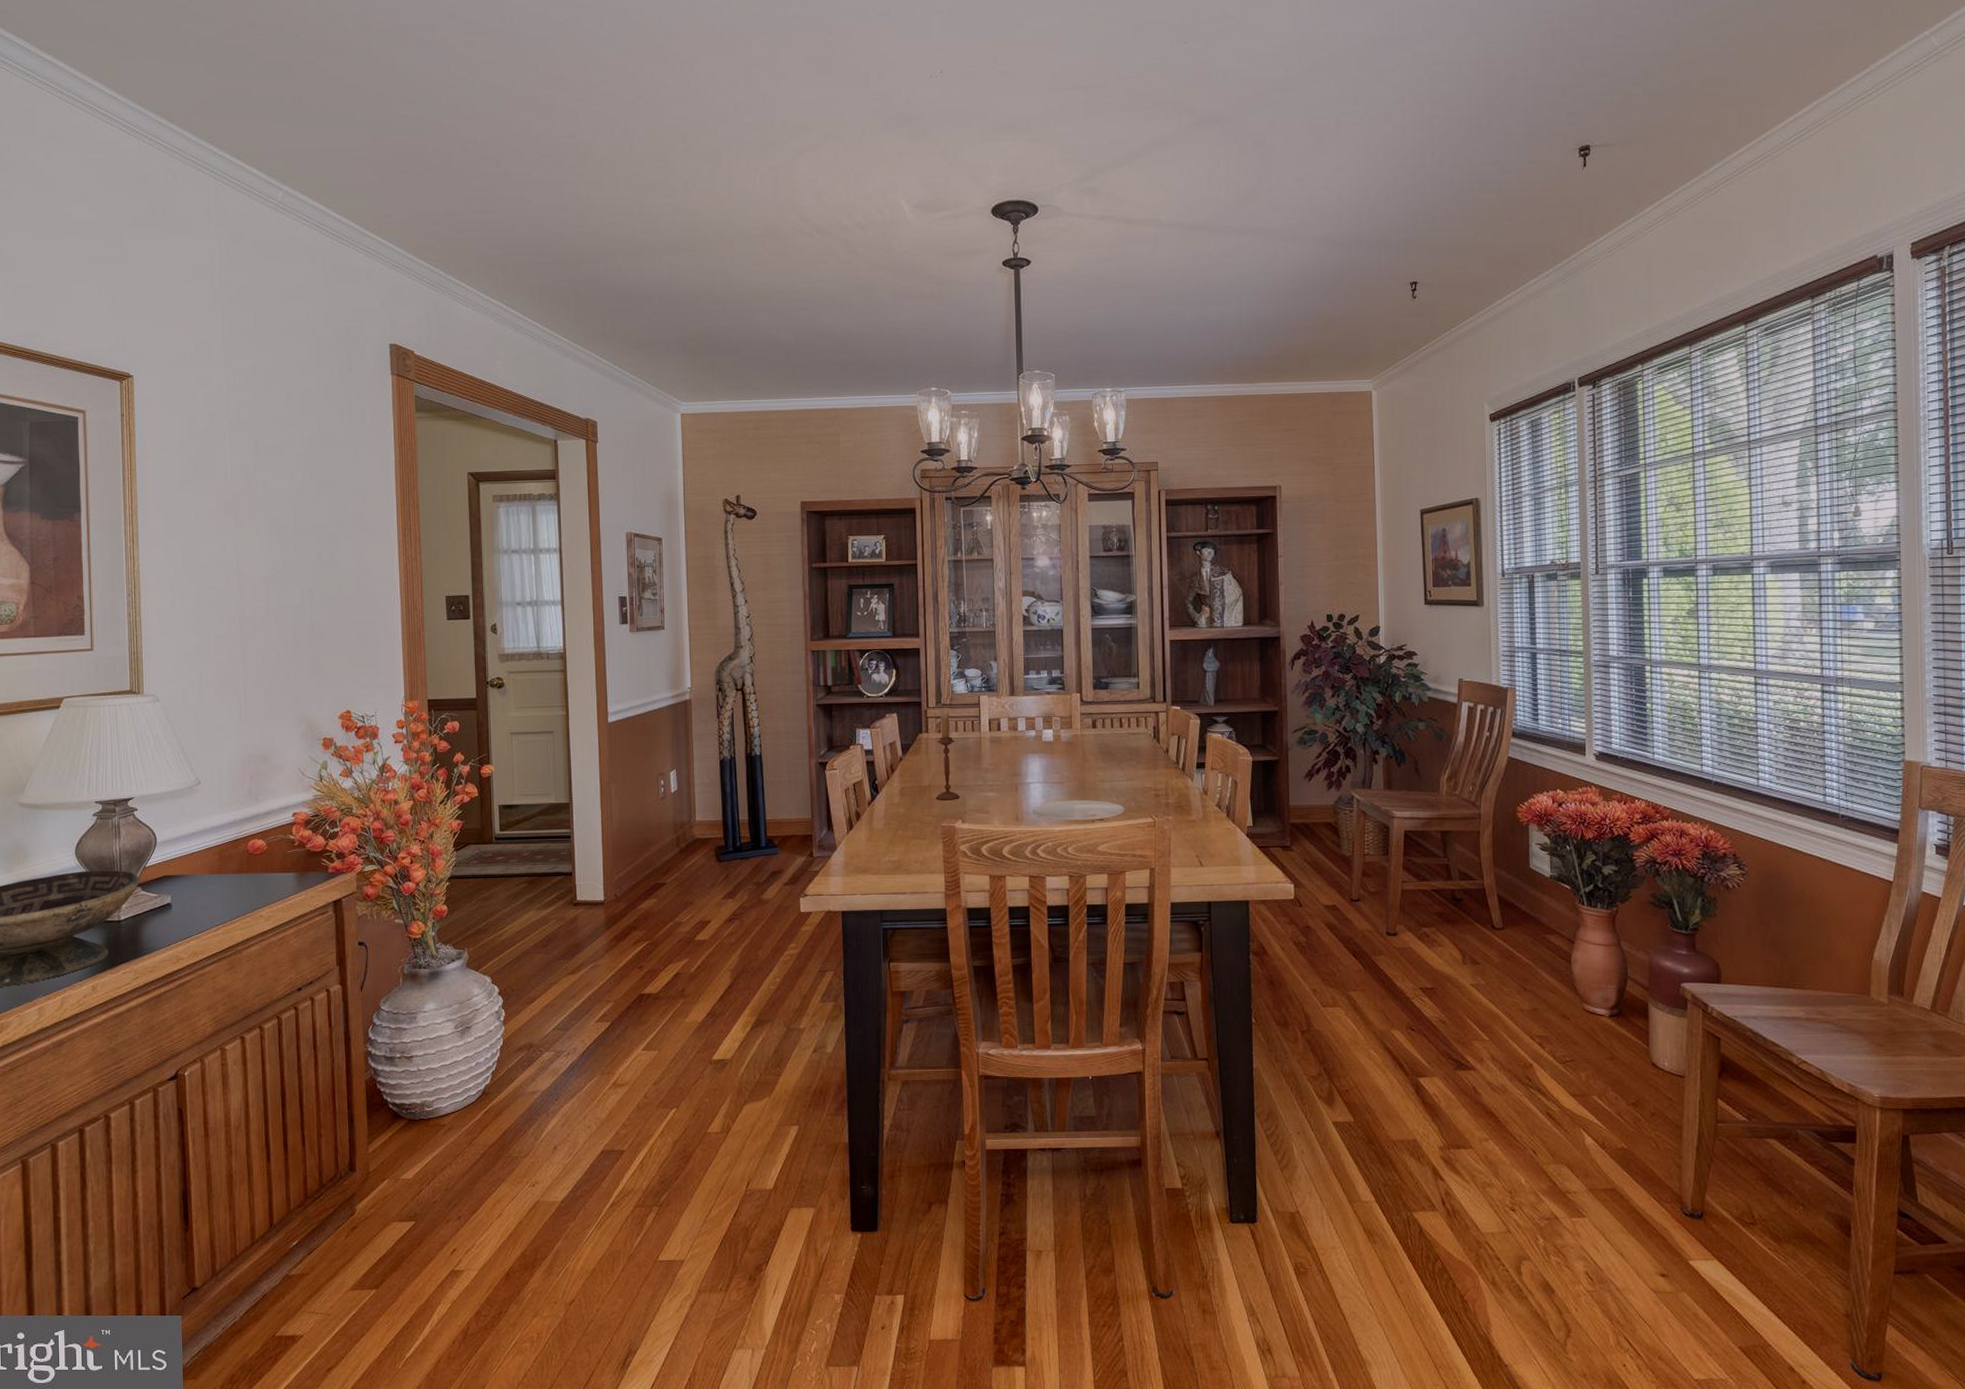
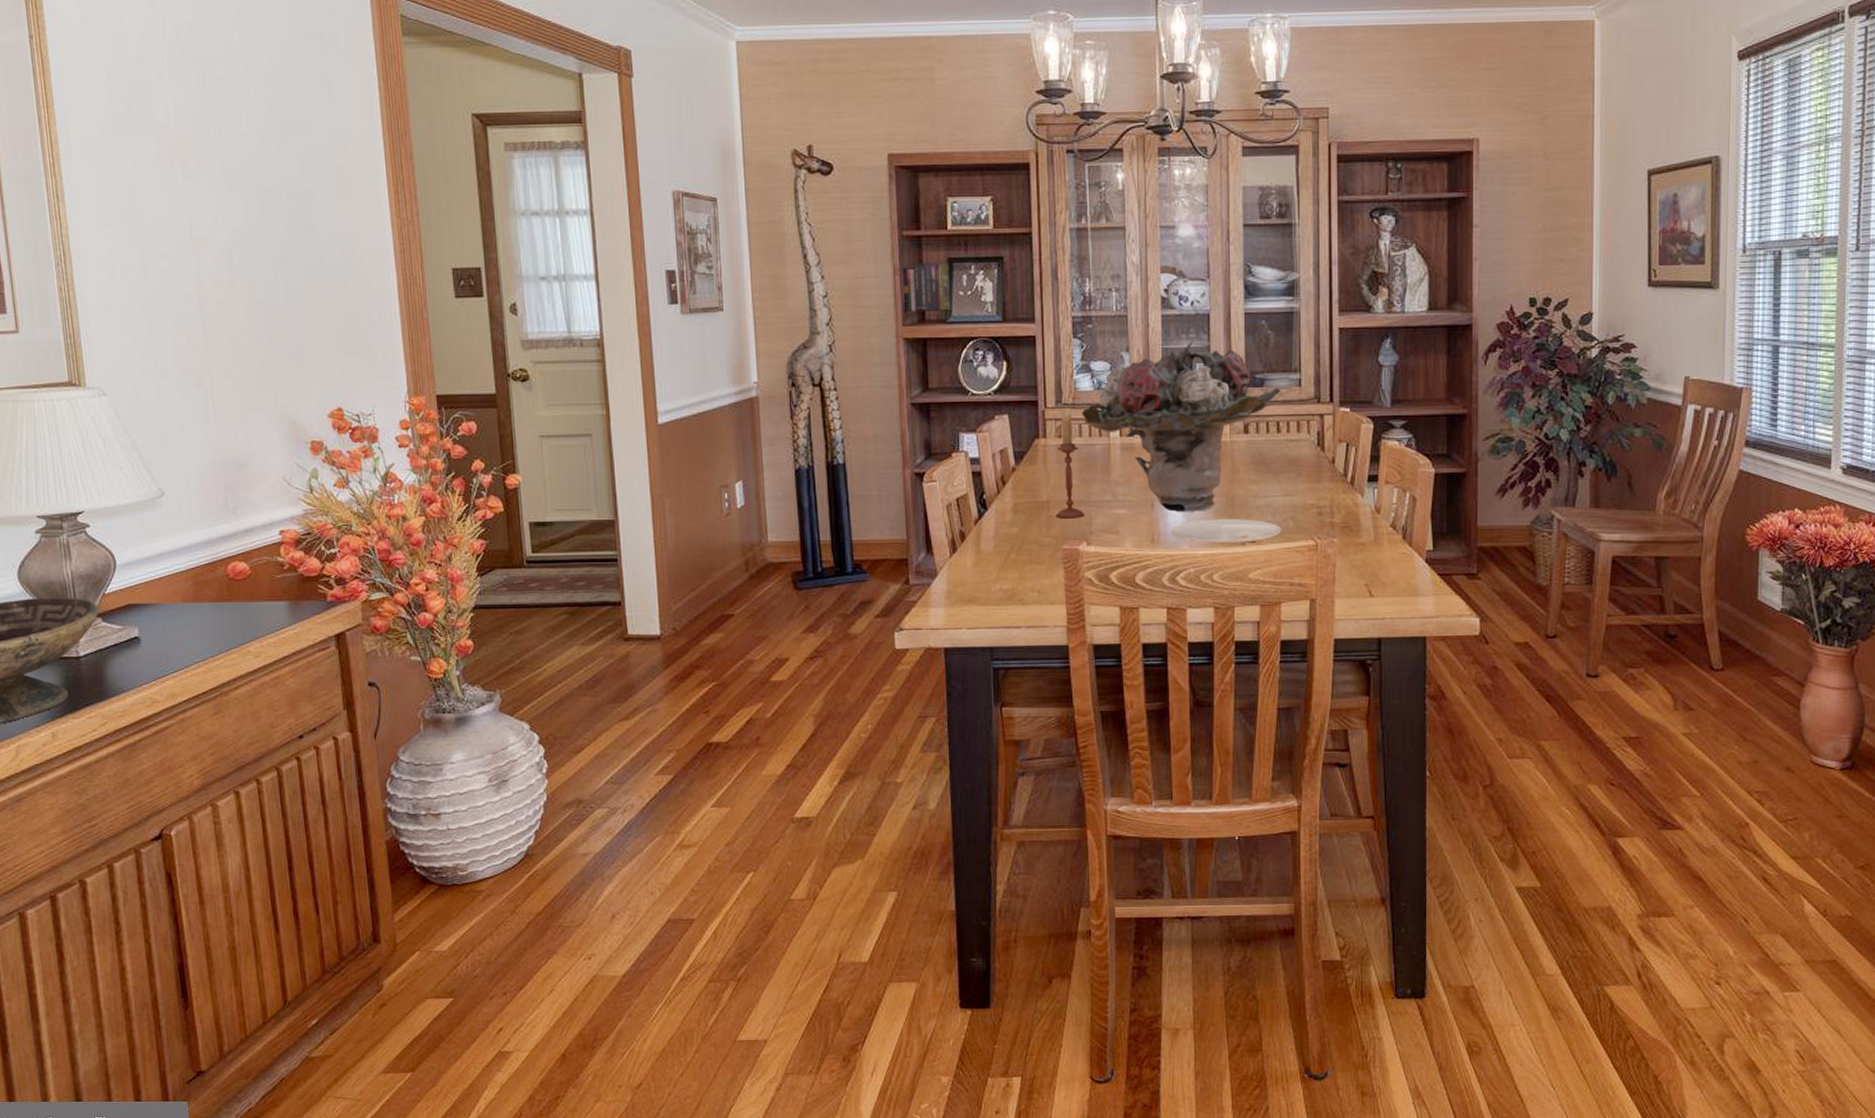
books: present [810,648,867,687] -> none [903,336,972,382]
books: none [811,588,850,629] -> present [902,262,950,312]
flower arrangement: none [957,651,1123,794] -> present [1081,340,1281,512]

